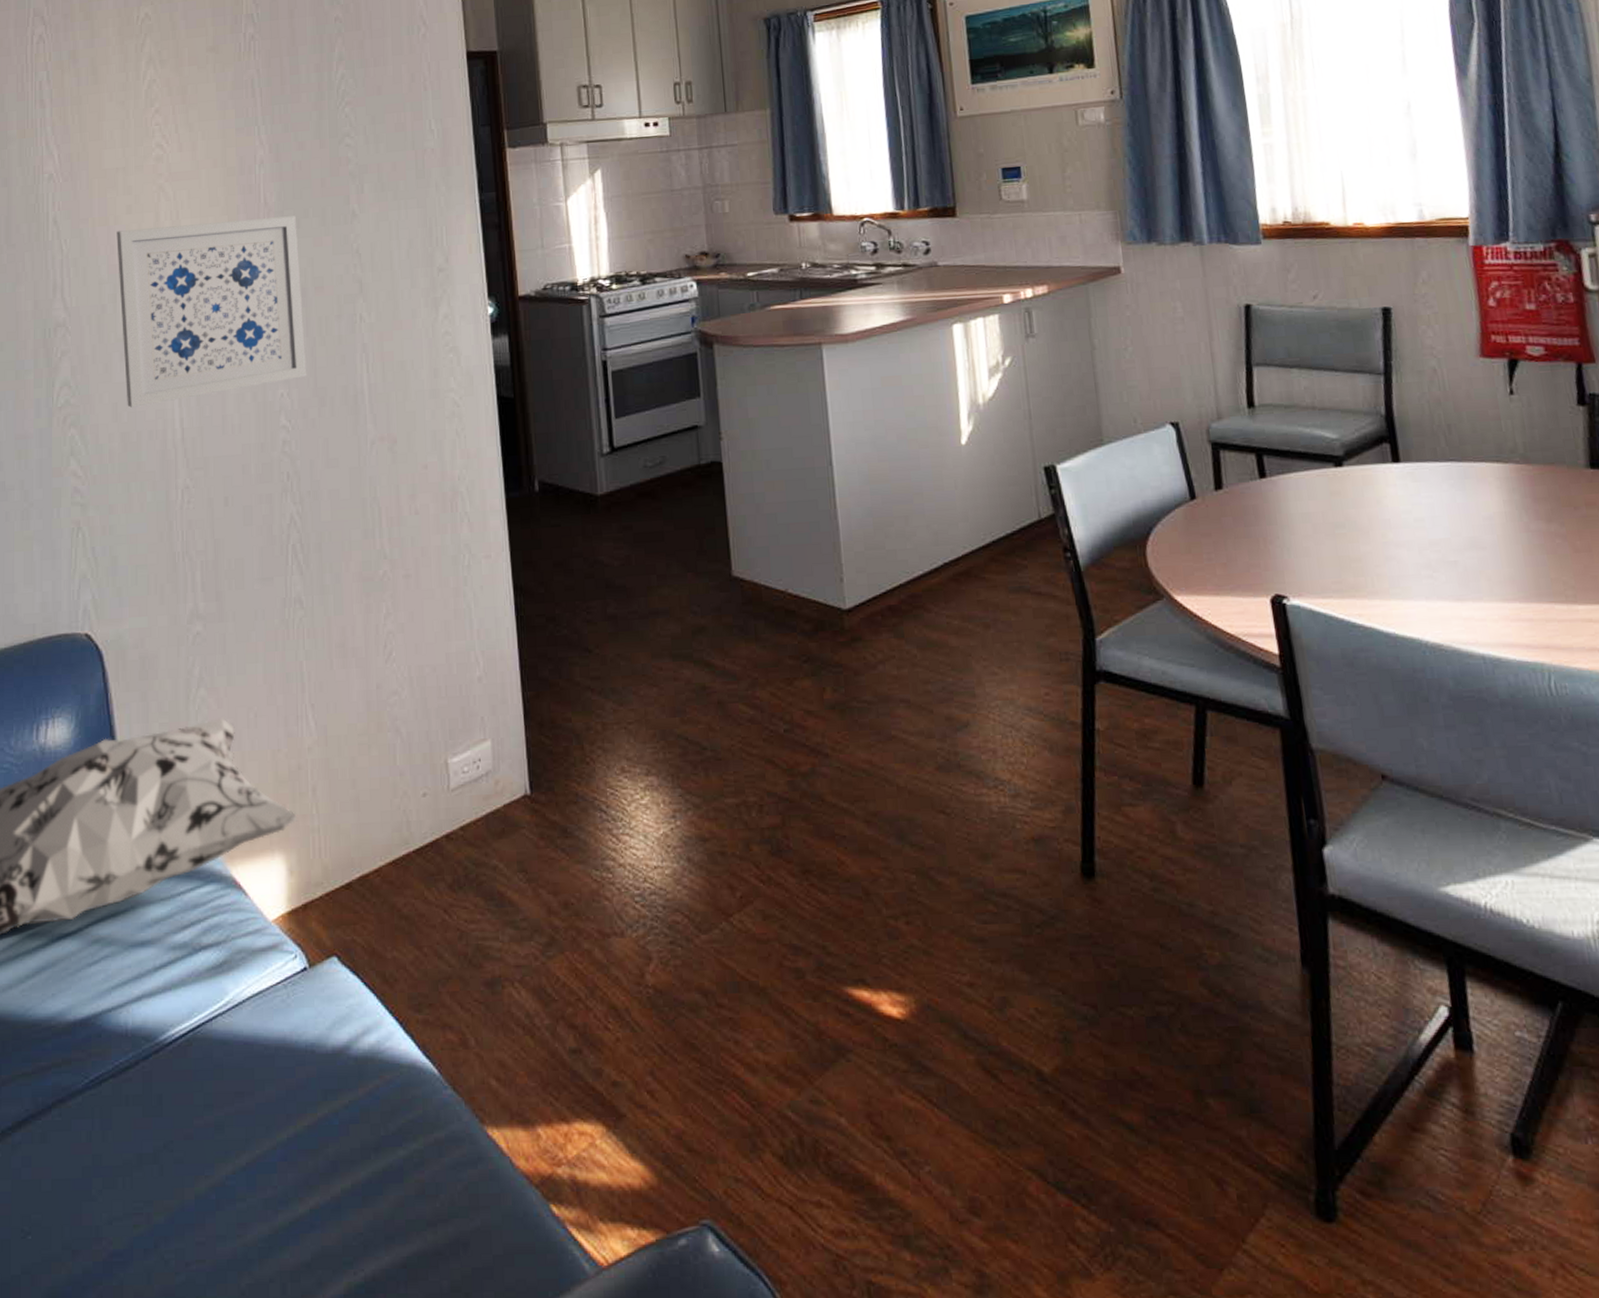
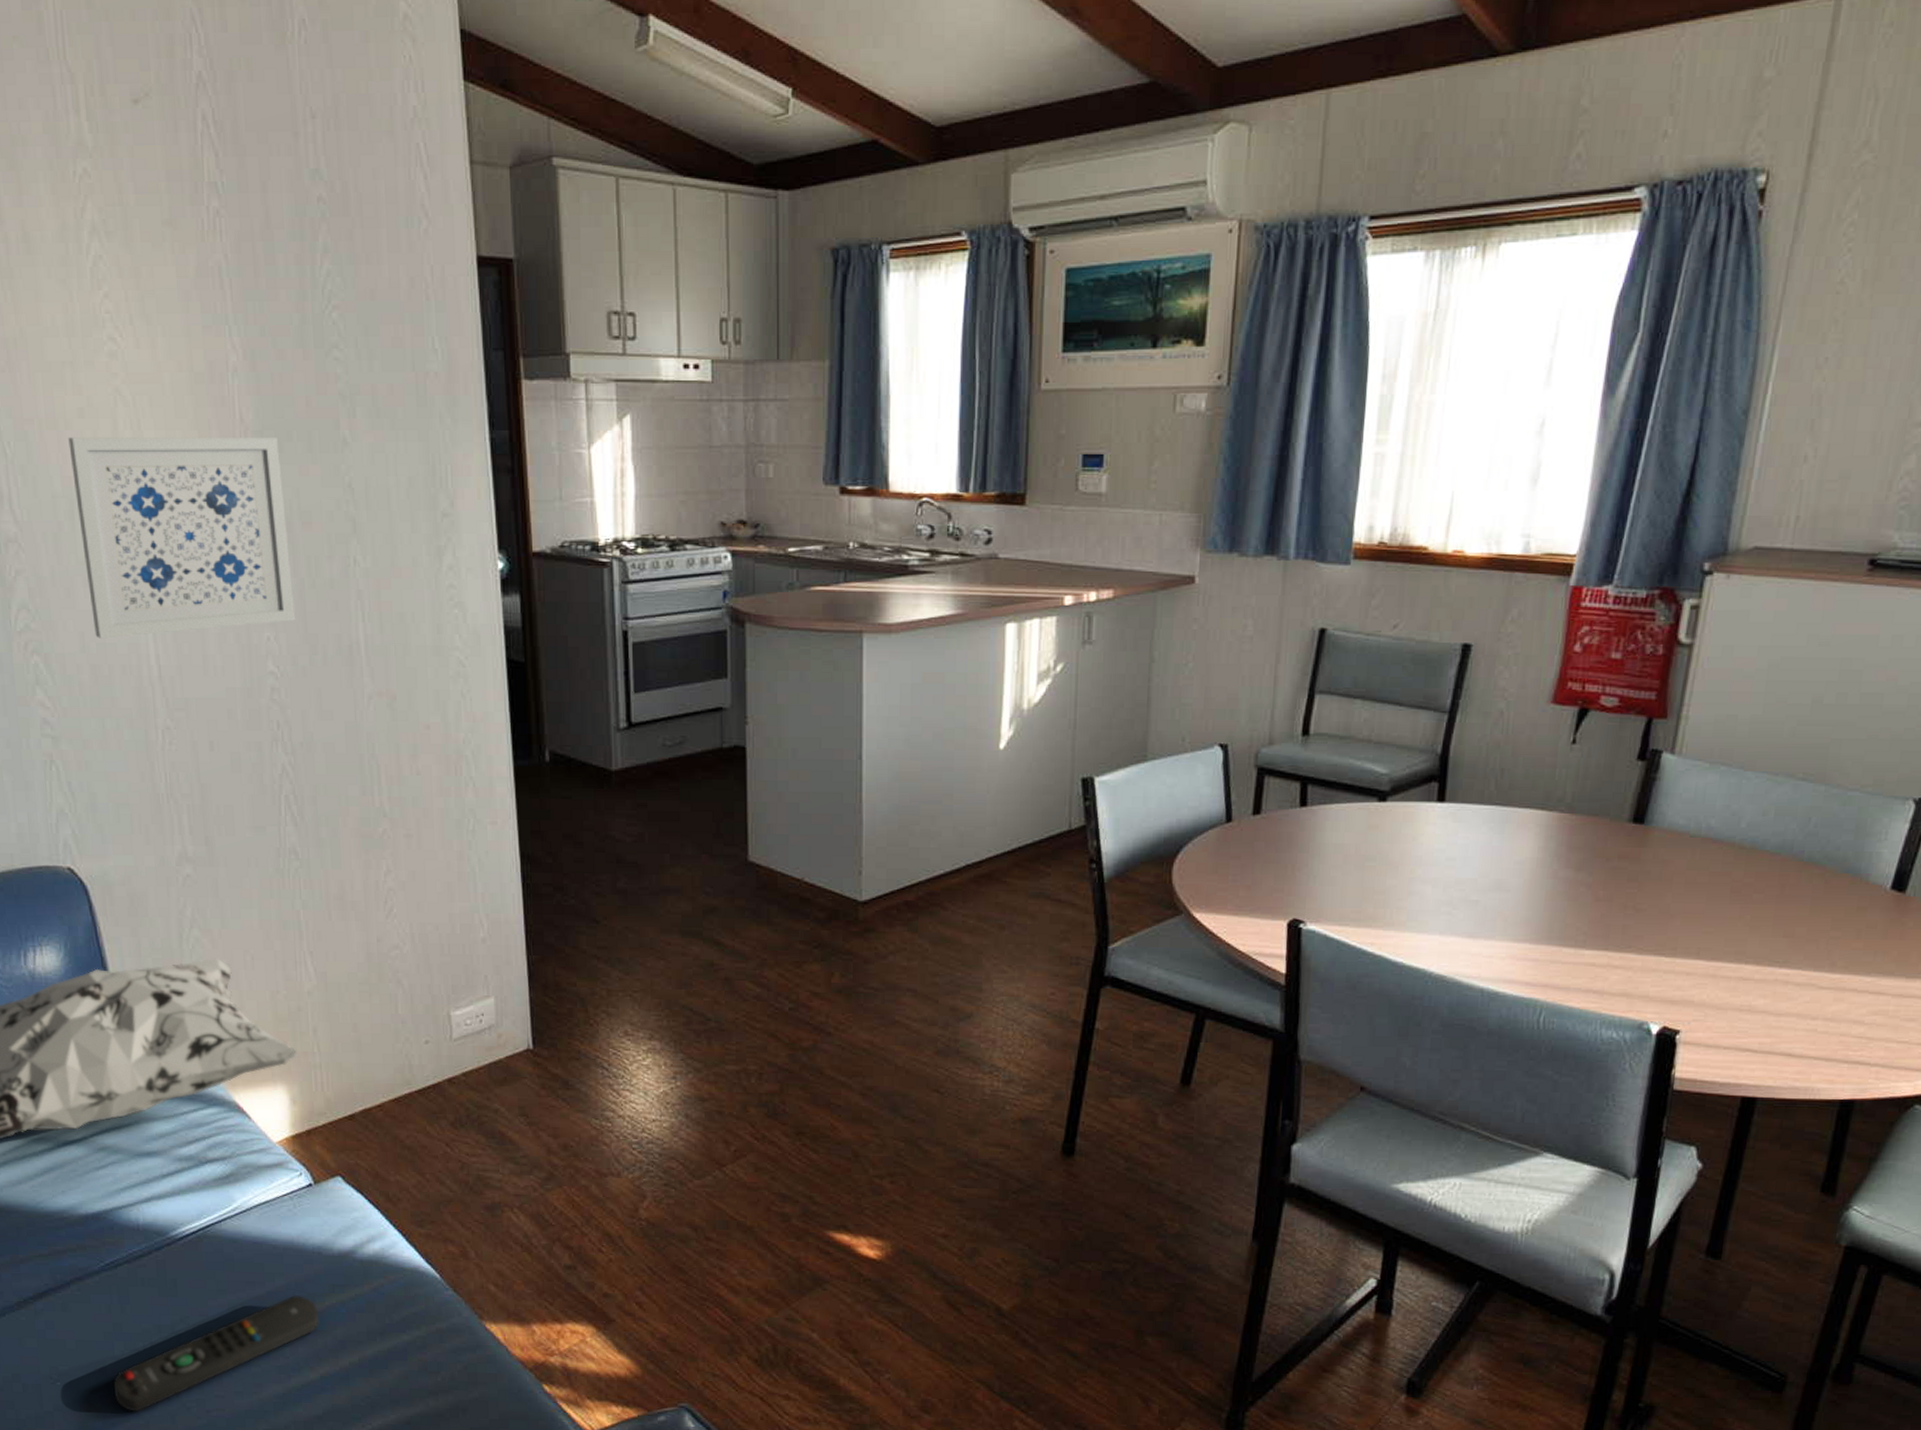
remote control: none [88,1106,310,1270] -> present [114,1295,319,1412]

